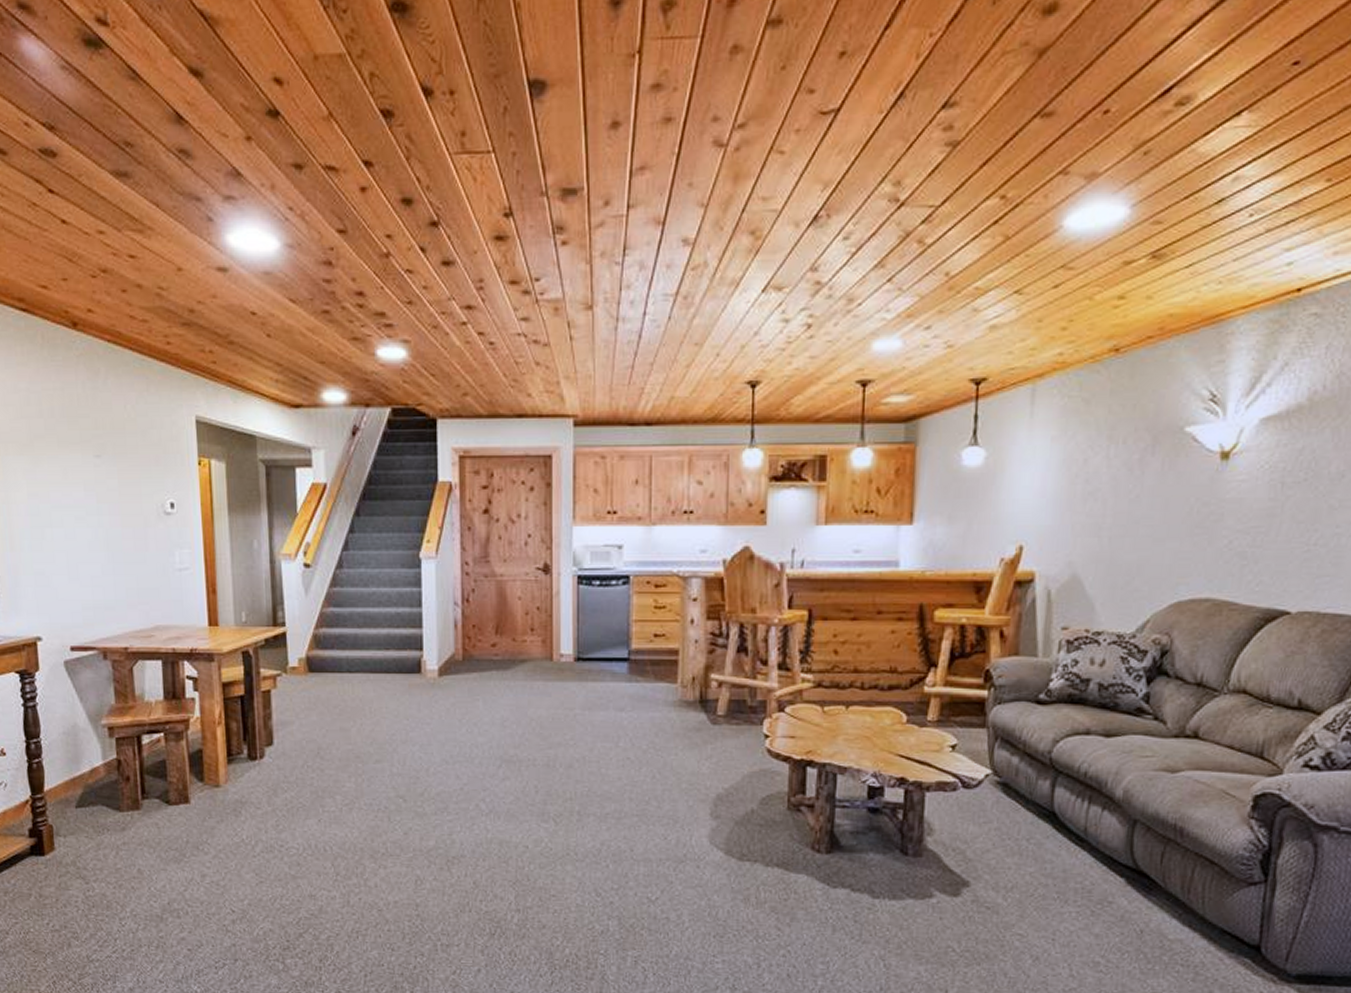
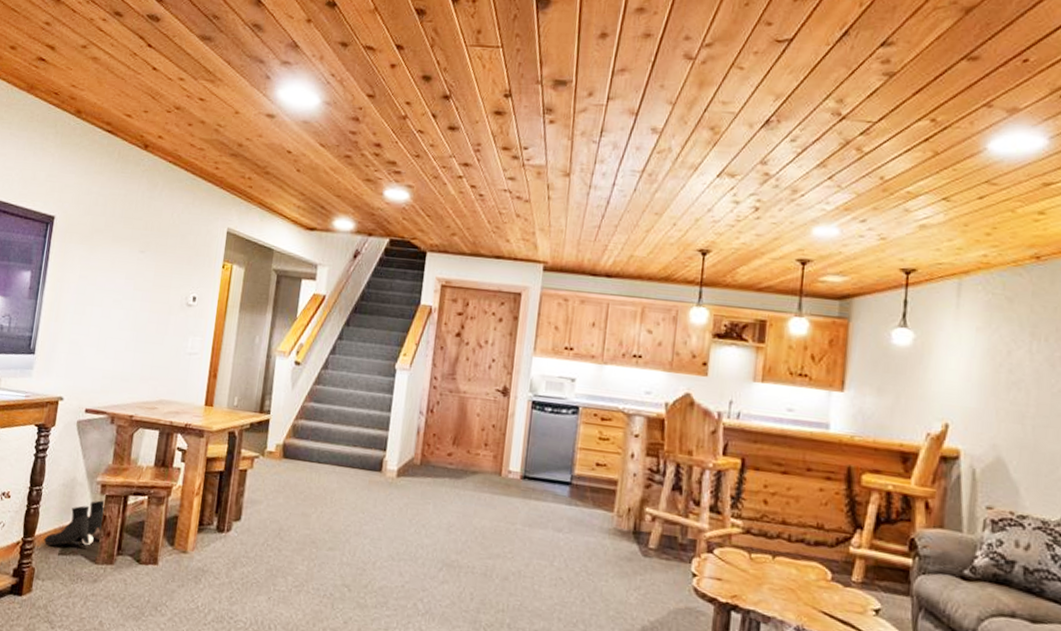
boots: none [55,744,119,799] -> present [44,500,107,546]

